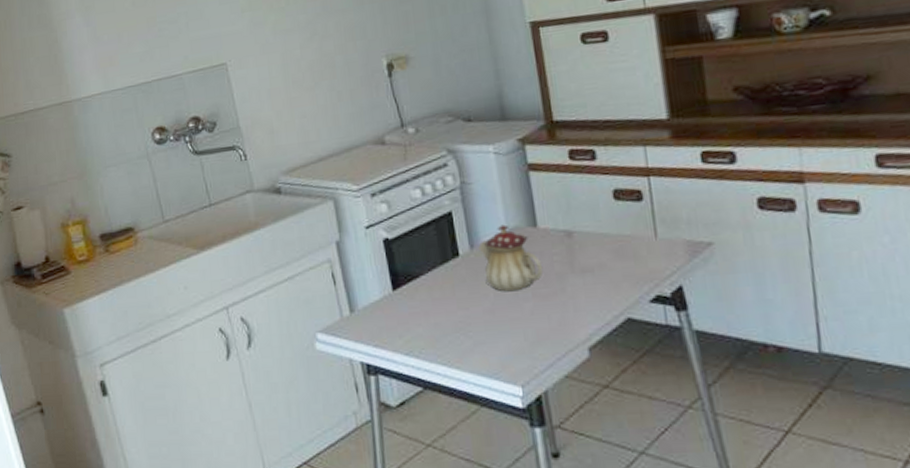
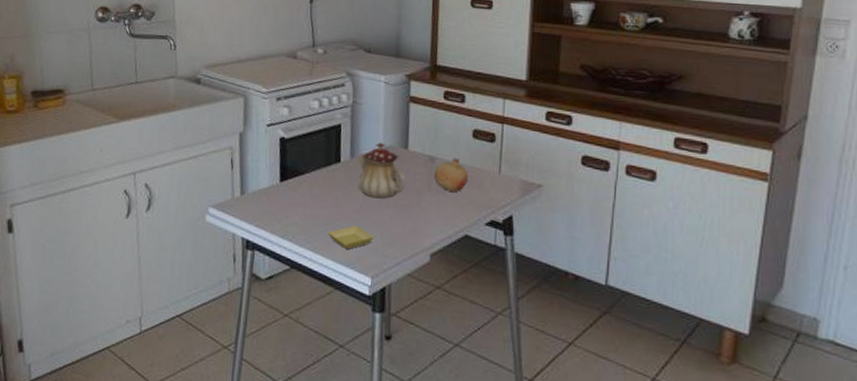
saucer: none [459,328,516,357] -> present [327,225,374,249]
fruit: none [574,227,618,269] -> present [433,157,468,192]

